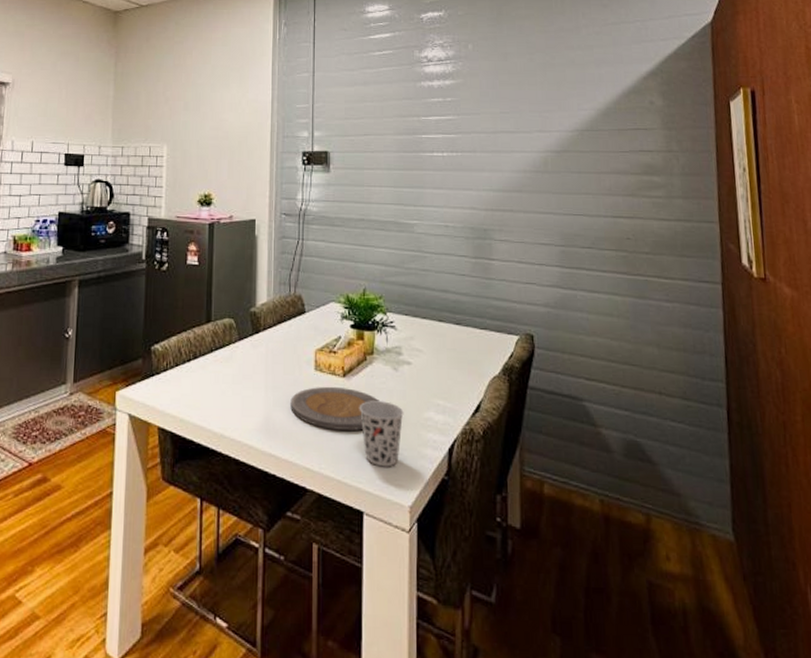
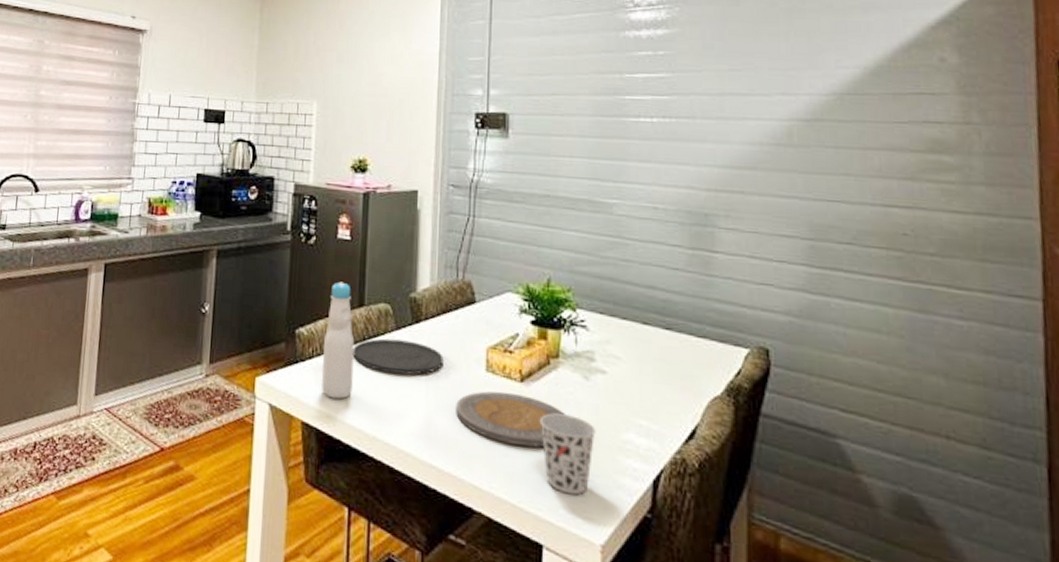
bottle: none [175,302,204,405] -> present [322,281,355,400]
plate: none [202,348,280,378] -> present [353,338,444,375]

